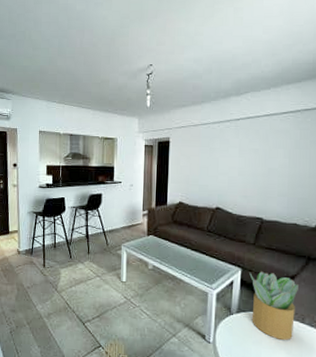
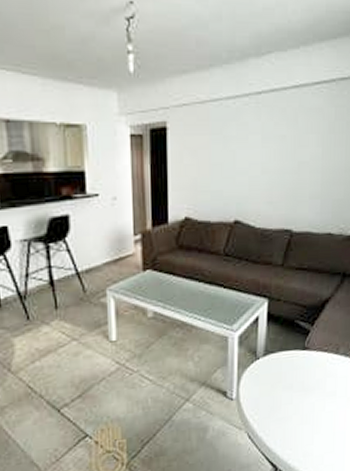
potted plant: present [249,271,298,340] -> none [277,298,333,379]

